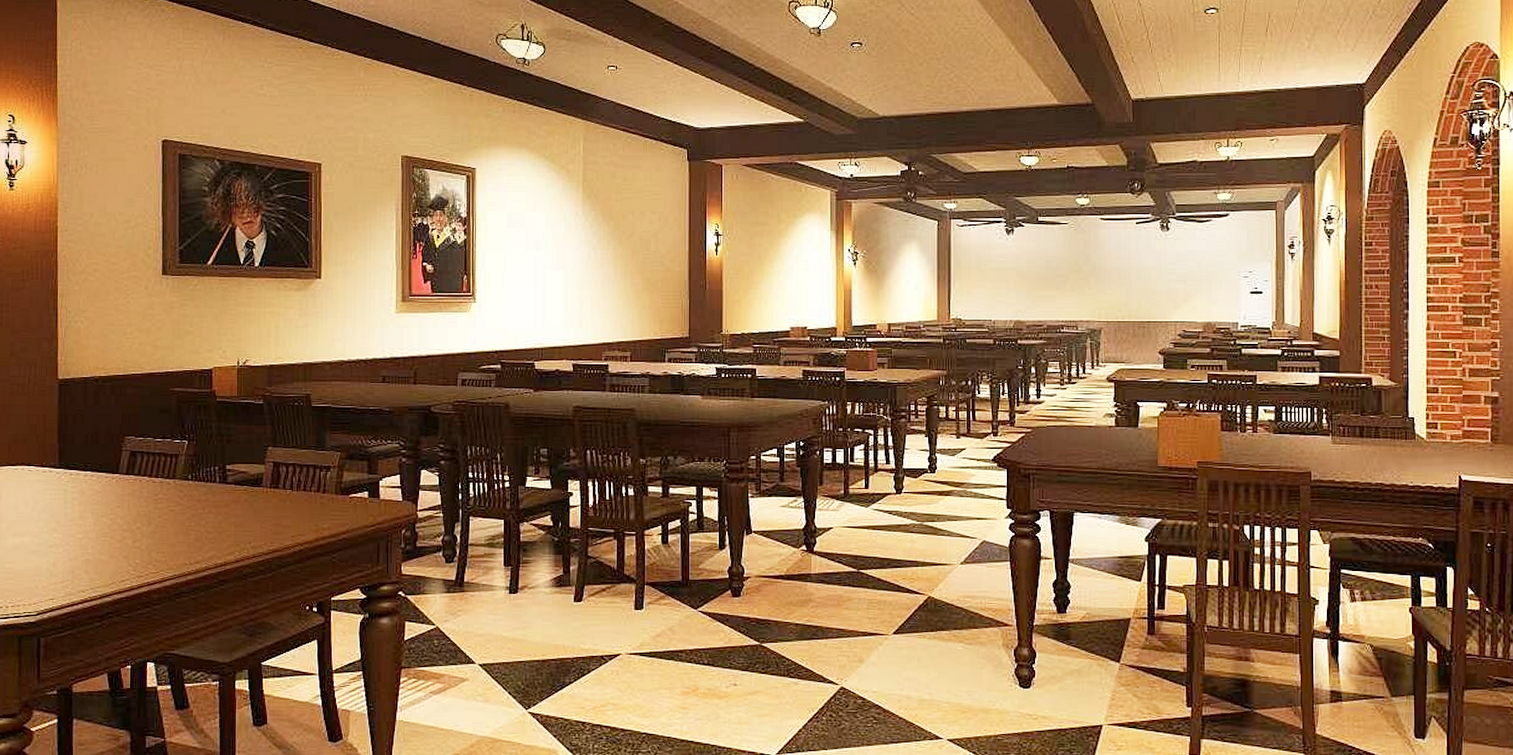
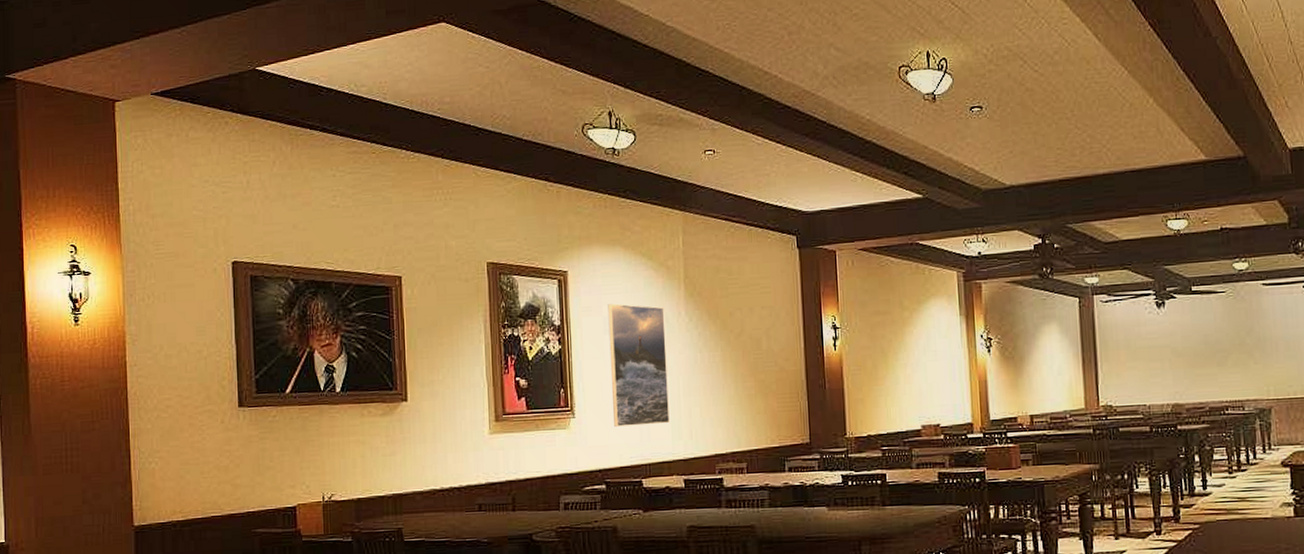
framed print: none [511,201,563,313] -> present [608,303,670,427]

